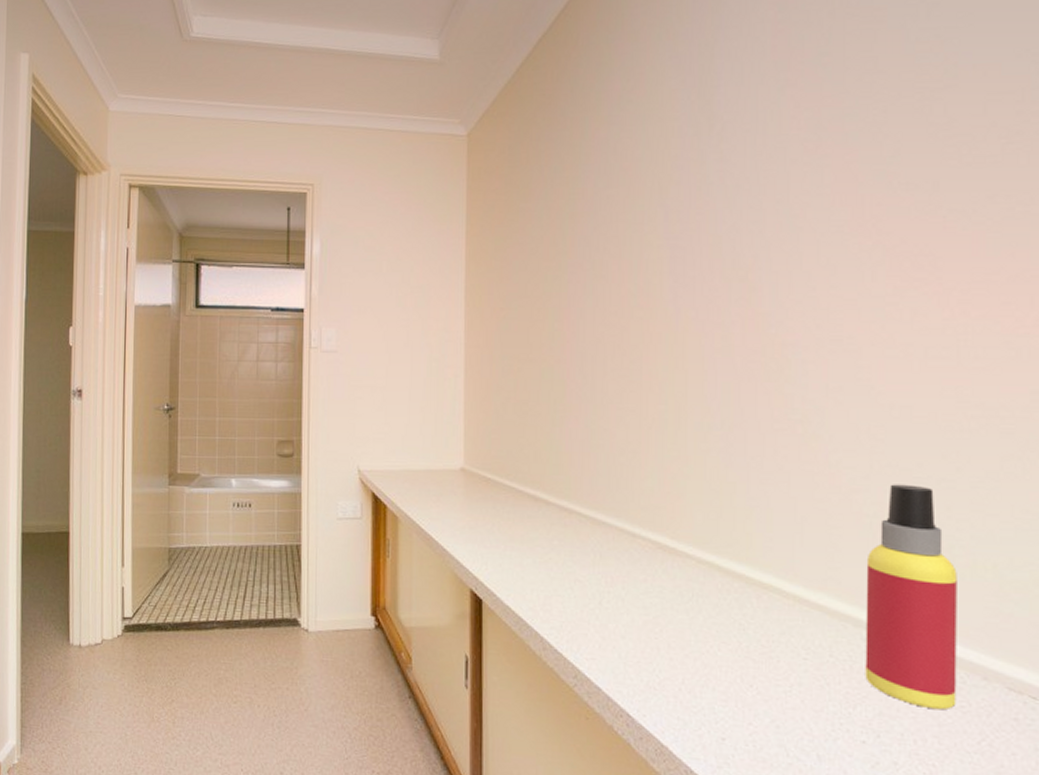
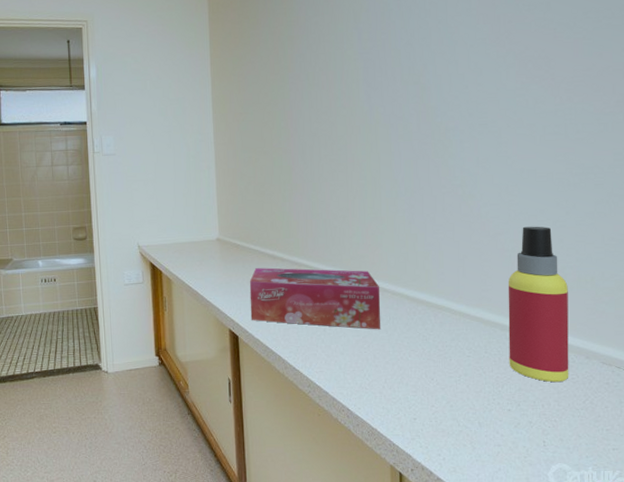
tissue box: none [500,511,681,610] -> present [249,268,380,330]

